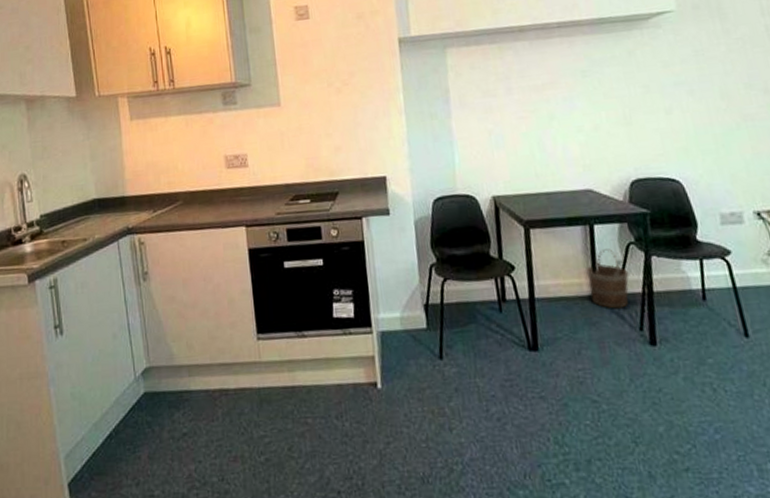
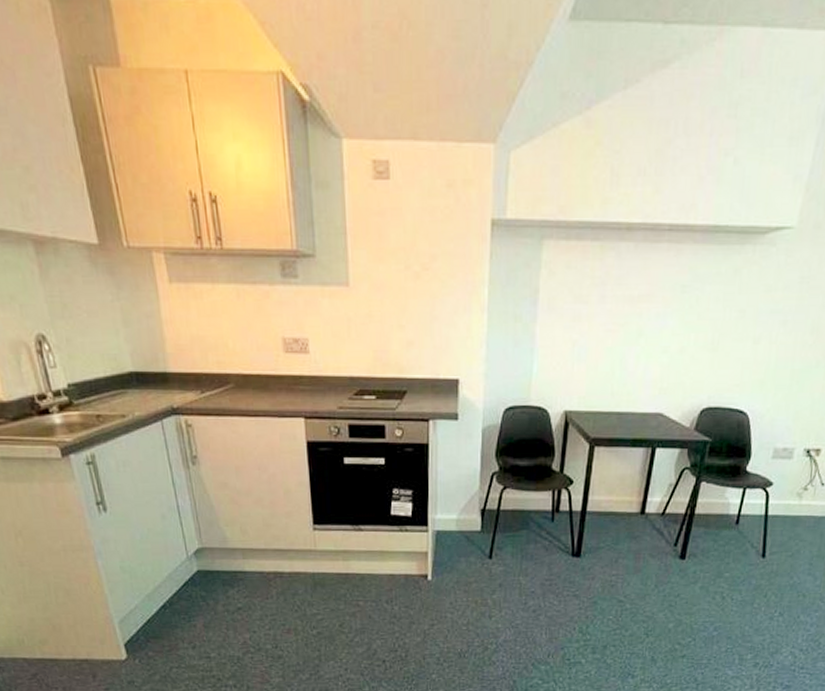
bucket: present [586,249,629,309] -> none [638,472,677,526]

